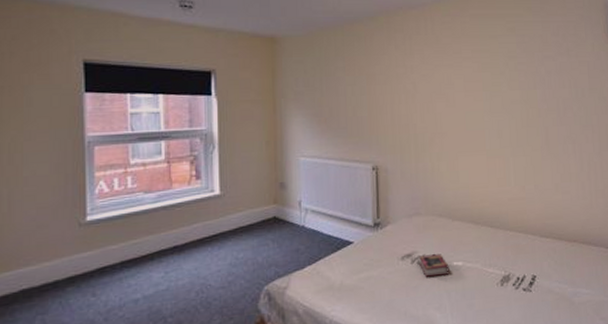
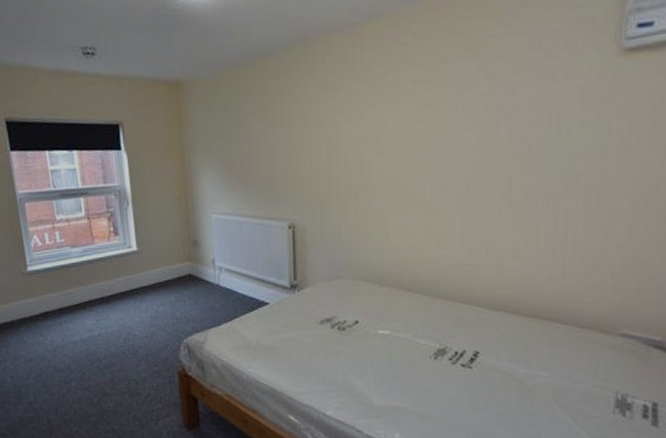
book: present [419,254,450,277] -> none [340,320,374,343]

